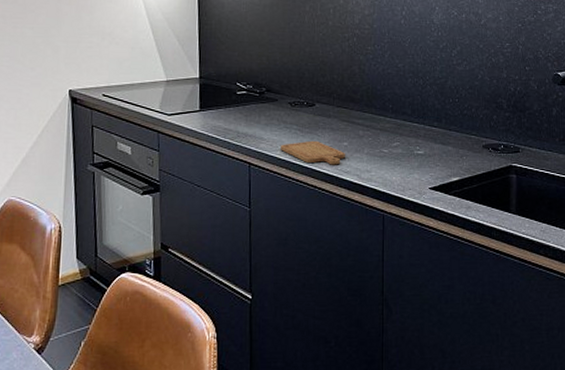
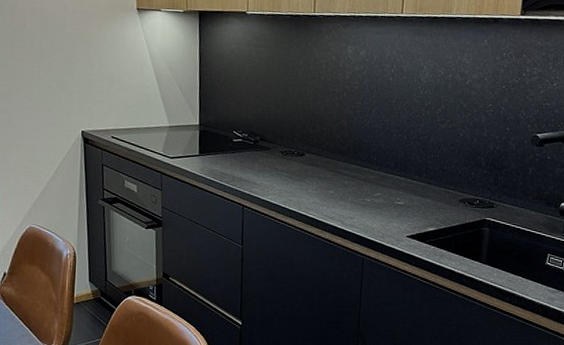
chopping board: present [281,140,345,165] -> none [272,187,331,211]

